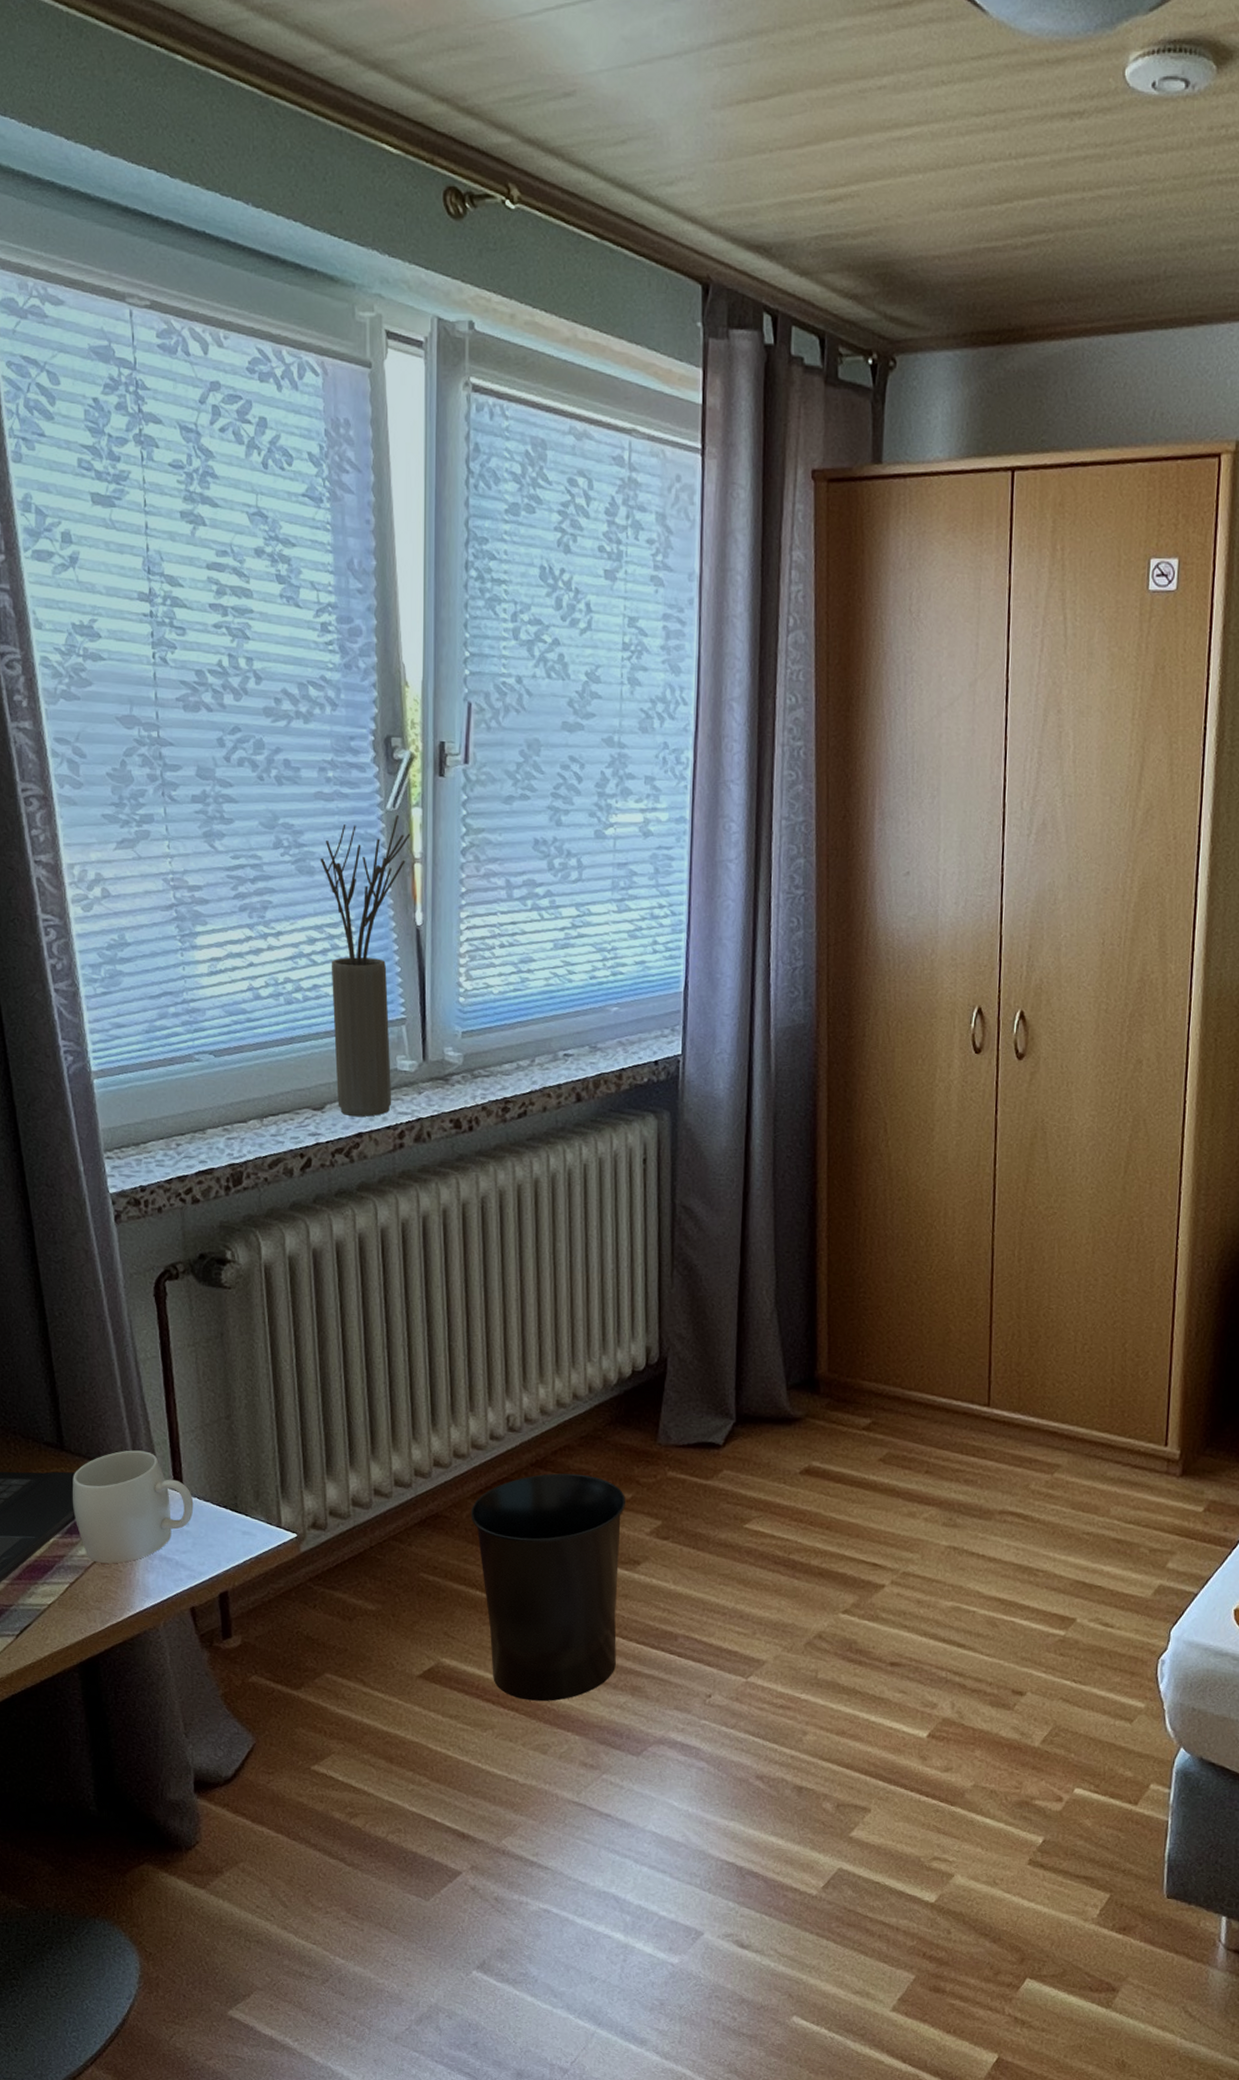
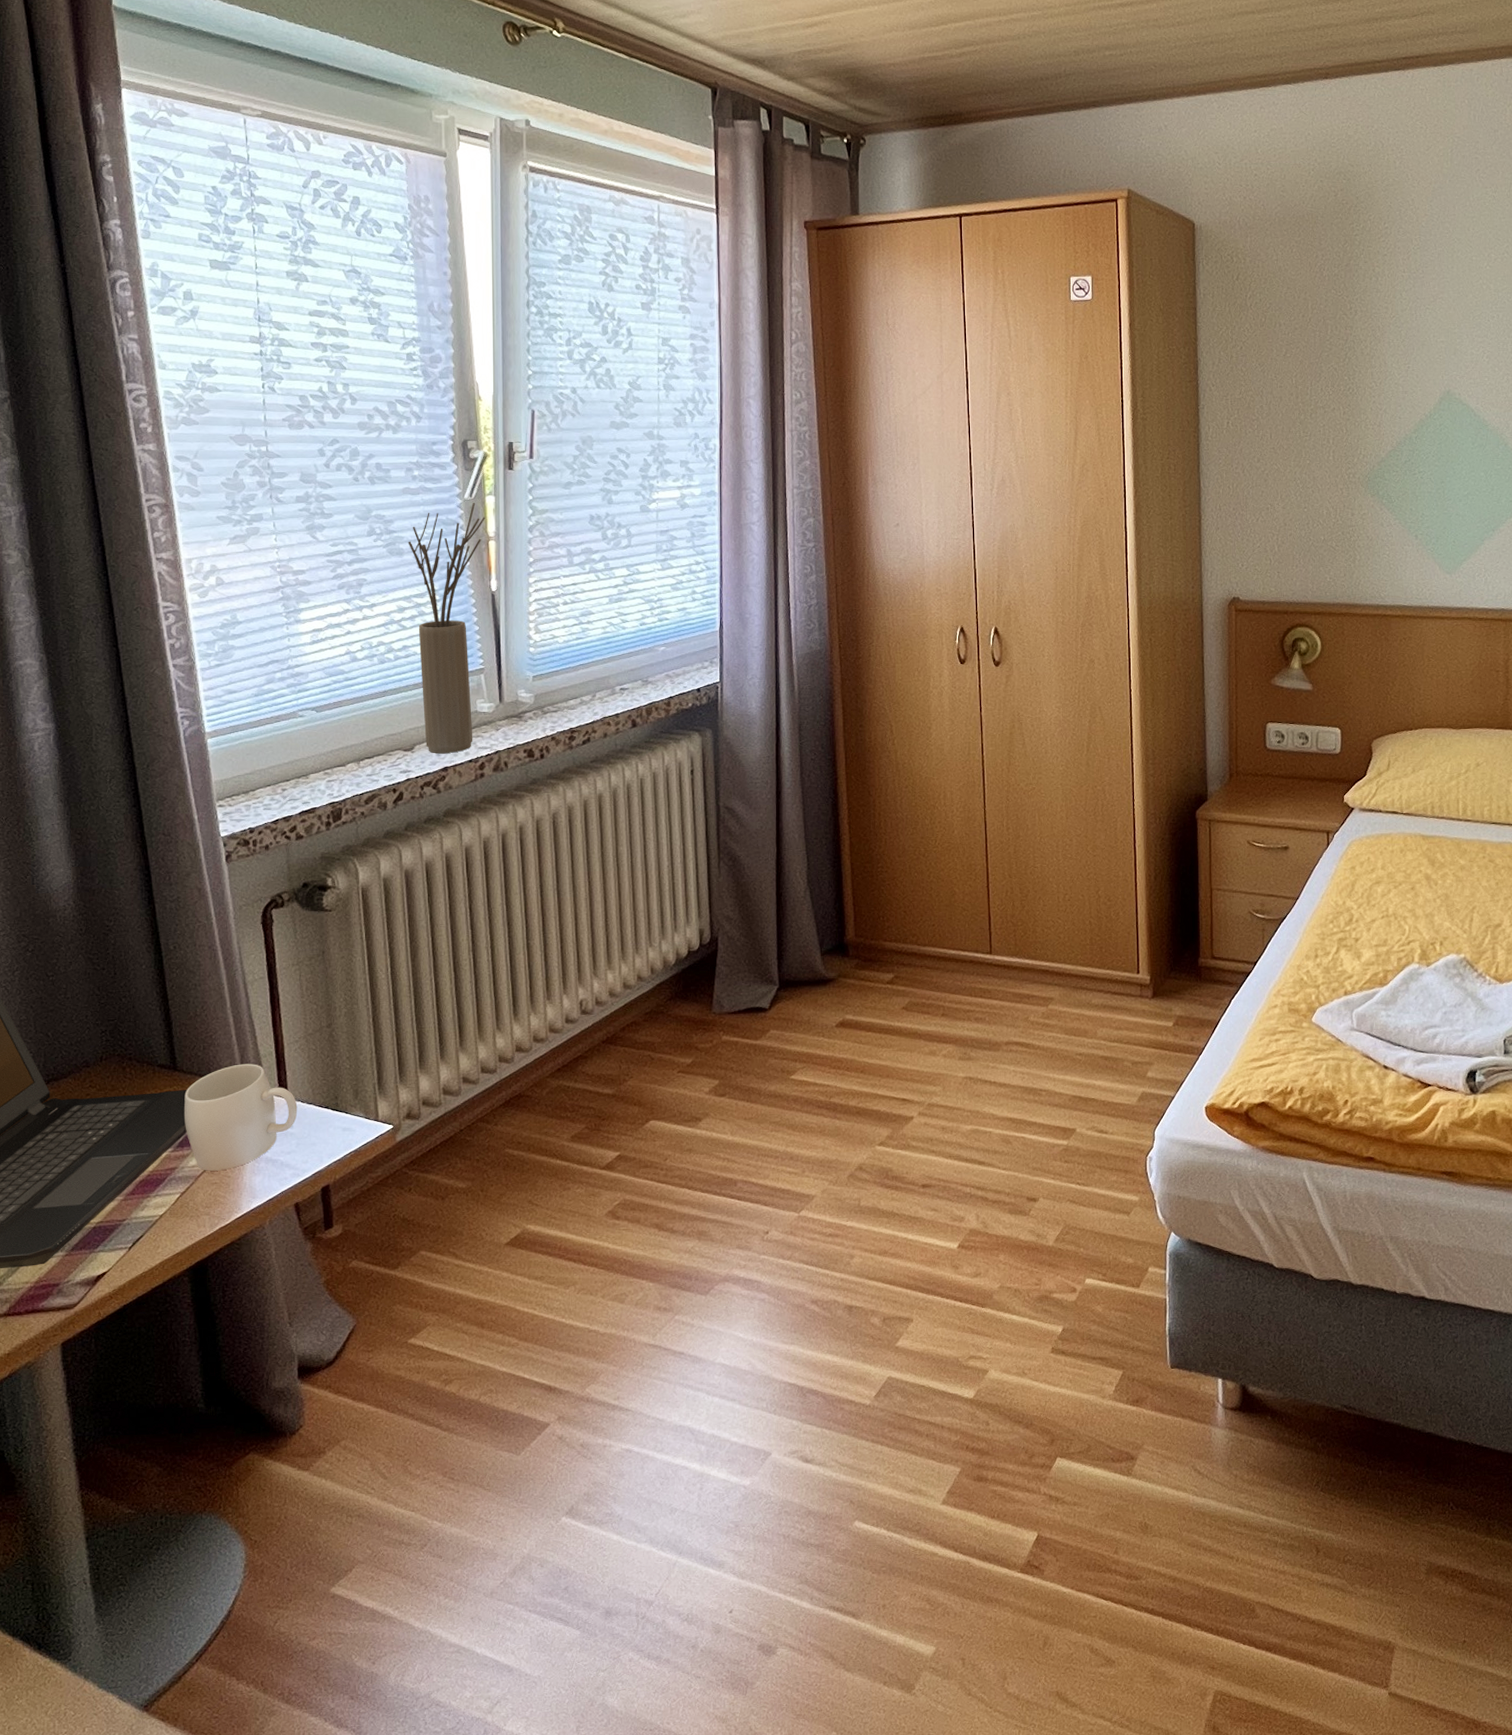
waste bin: present [470,1473,626,1702] -> none [550,1046,687,1255]

